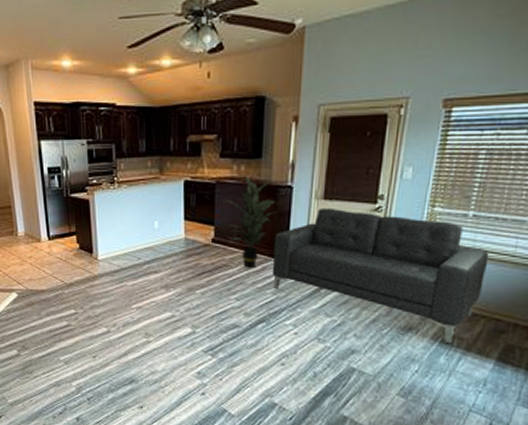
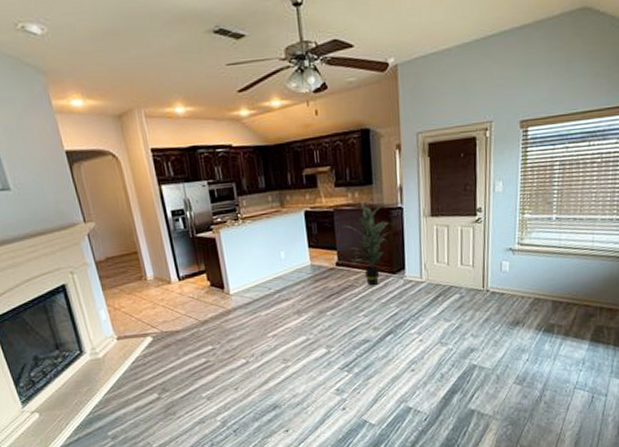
sofa: present [273,207,490,344] -> none [392,223,573,332]

